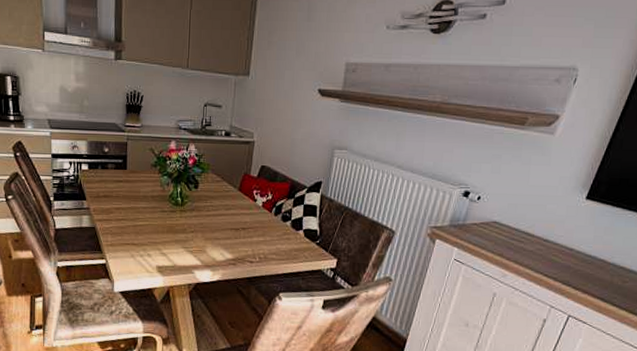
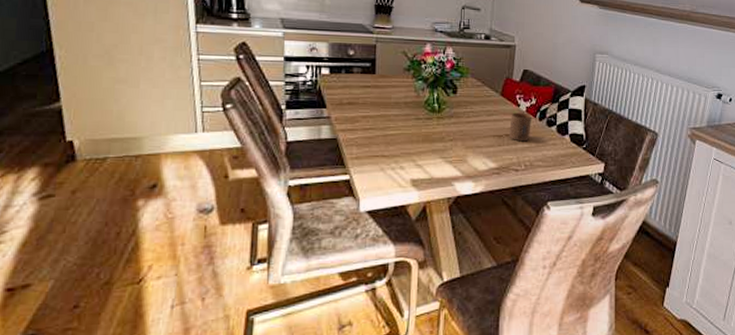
cup: none [245,207,267,235] -> present [509,112,531,142]

